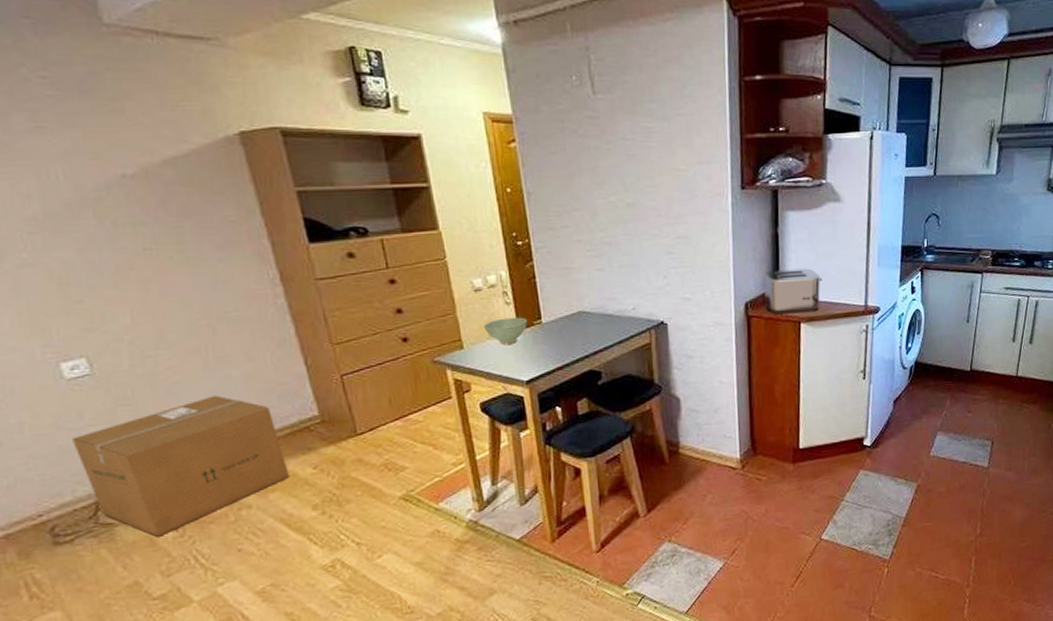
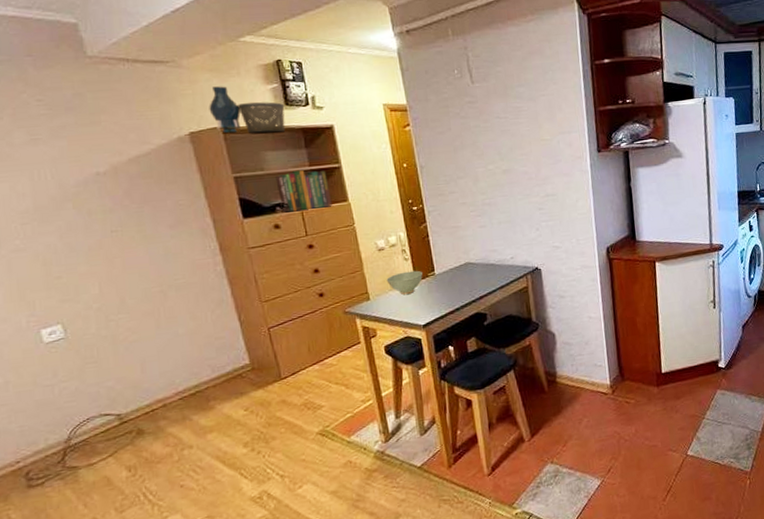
box: present [72,395,289,537] -> none [47,350,225,477]
vase: none [263,75,306,137] -> present [209,86,242,134]
basket: none [299,98,362,141] -> present [237,102,286,135]
books: none [348,188,419,239] -> present [275,170,332,213]
toaster: present [763,268,823,315] -> none [621,215,672,257]

